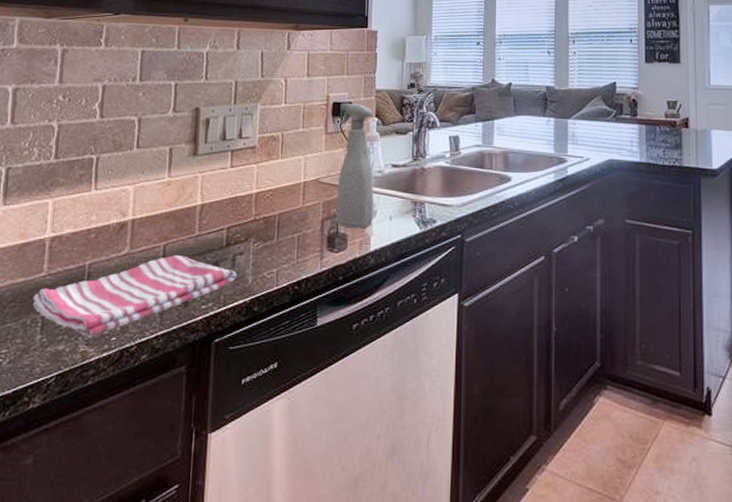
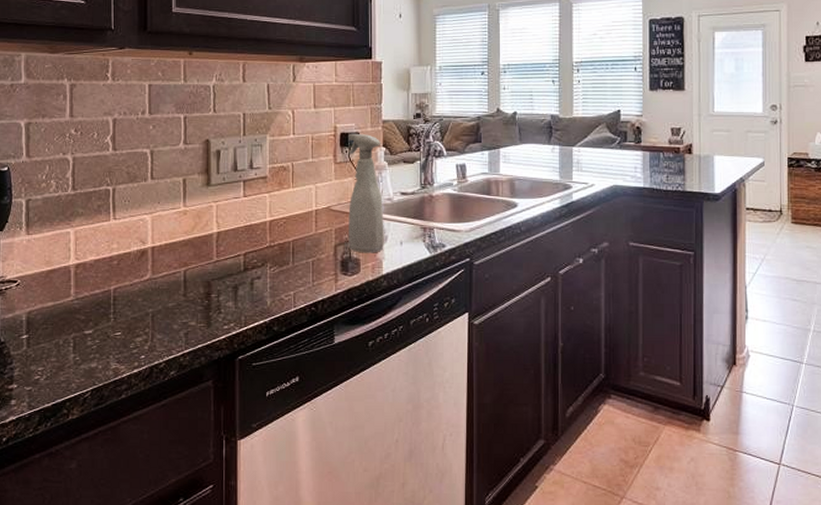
dish towel: present [32,255,237,338] -> none [63,280,255,356]

